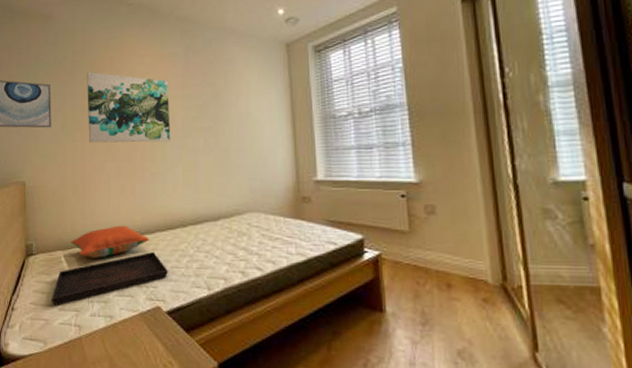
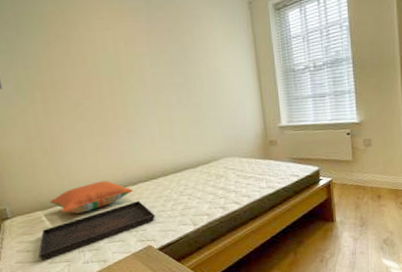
wall art: present [87,71,171,143] -> none [35,26,143,104]

